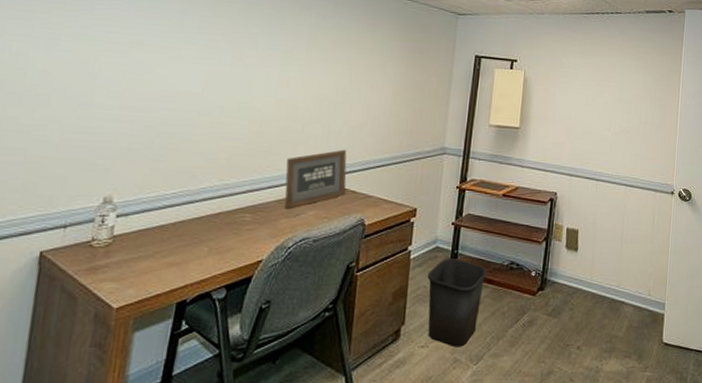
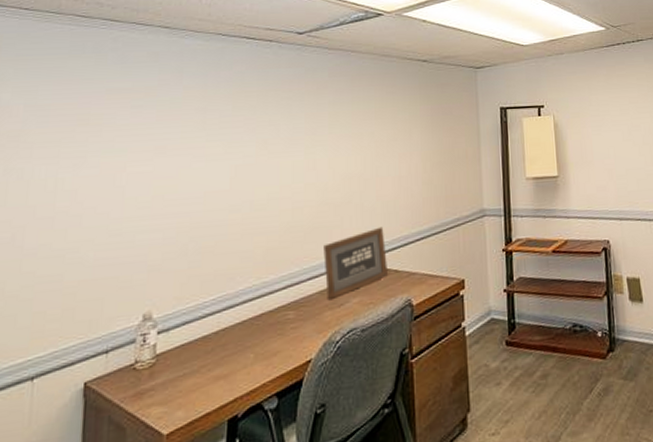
waste bin: present [427,258,488,347] -> none [486,328,550,430]

